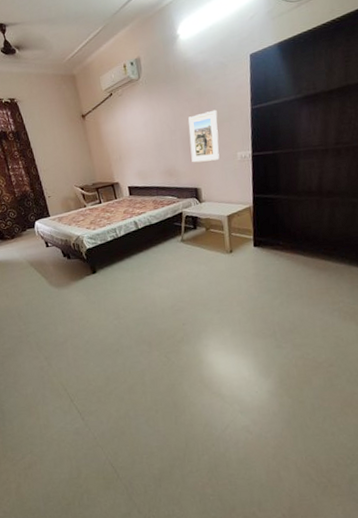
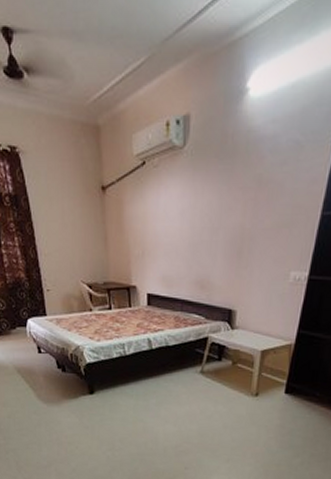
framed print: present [188,109,220,163] -> none [232,208,277,278]

